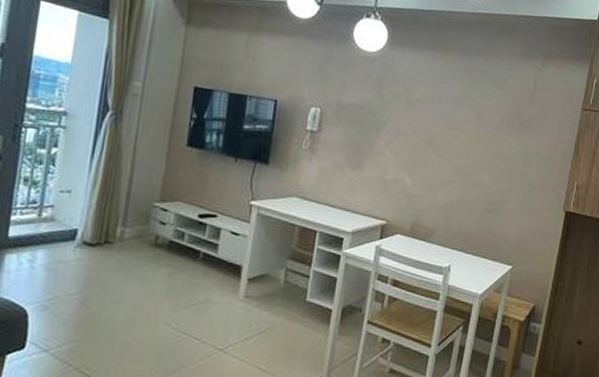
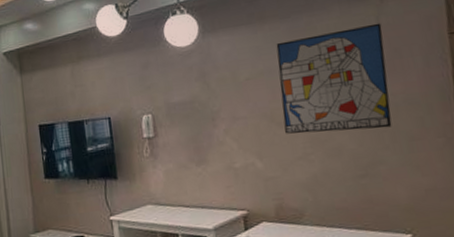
wall art: none [438,75,537,174] -> present [276,23,392,134]

